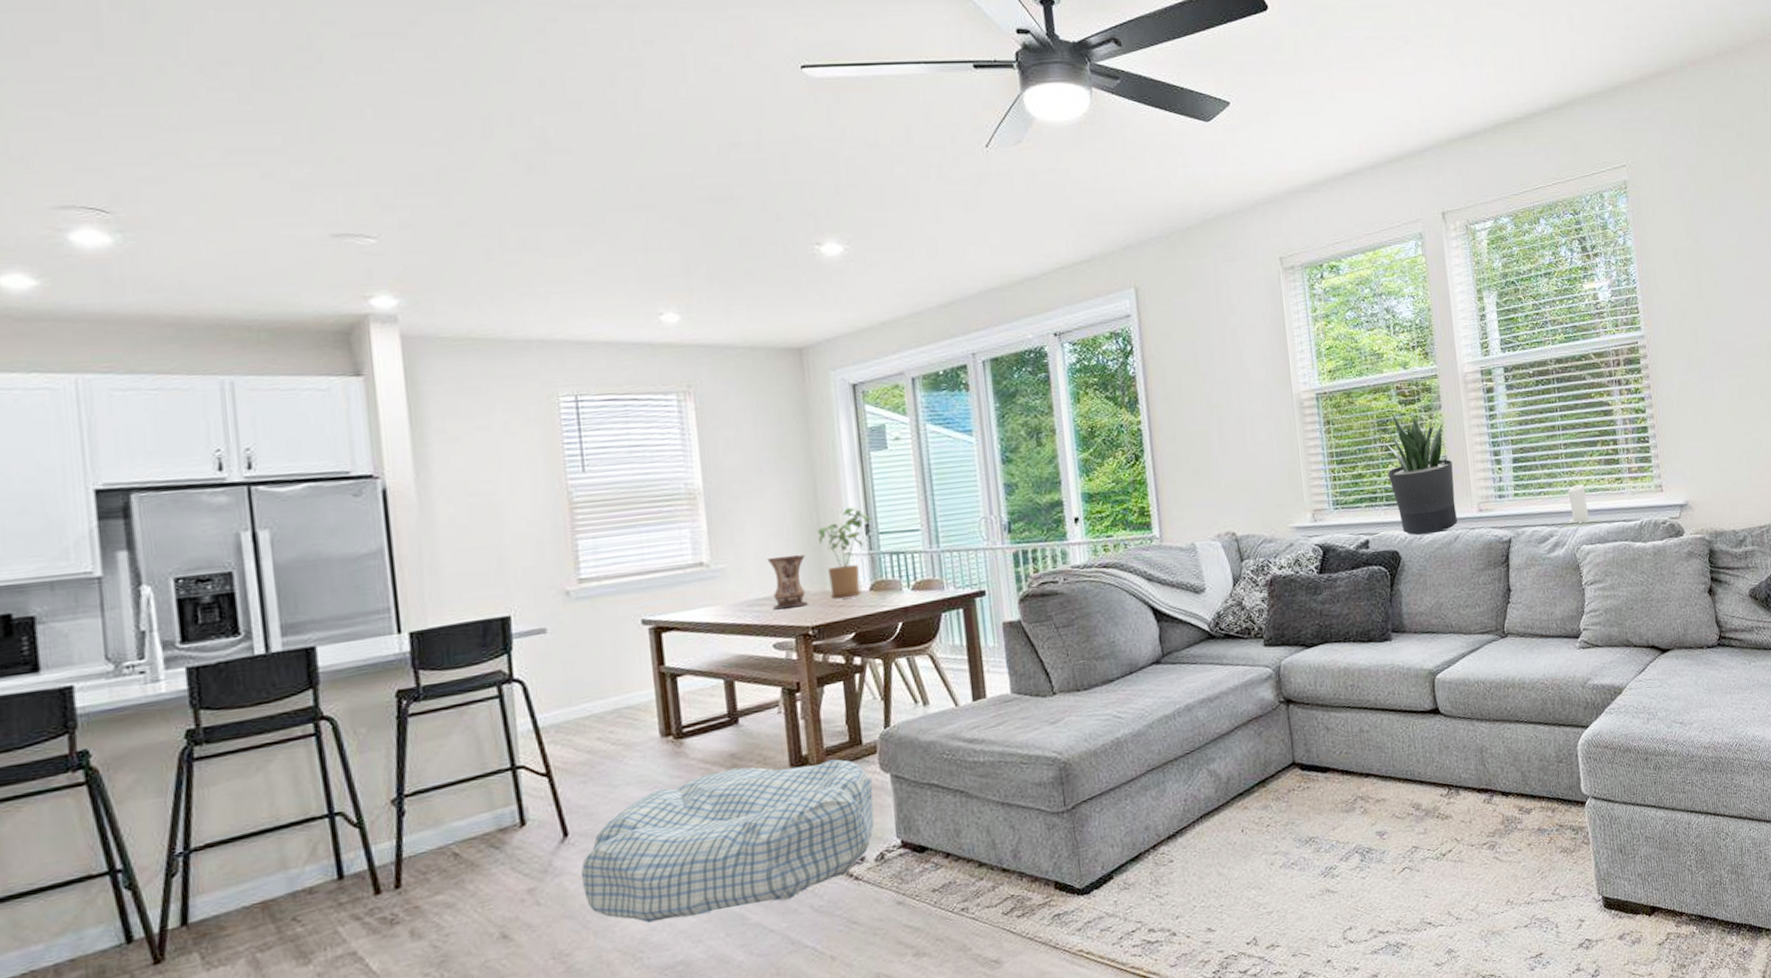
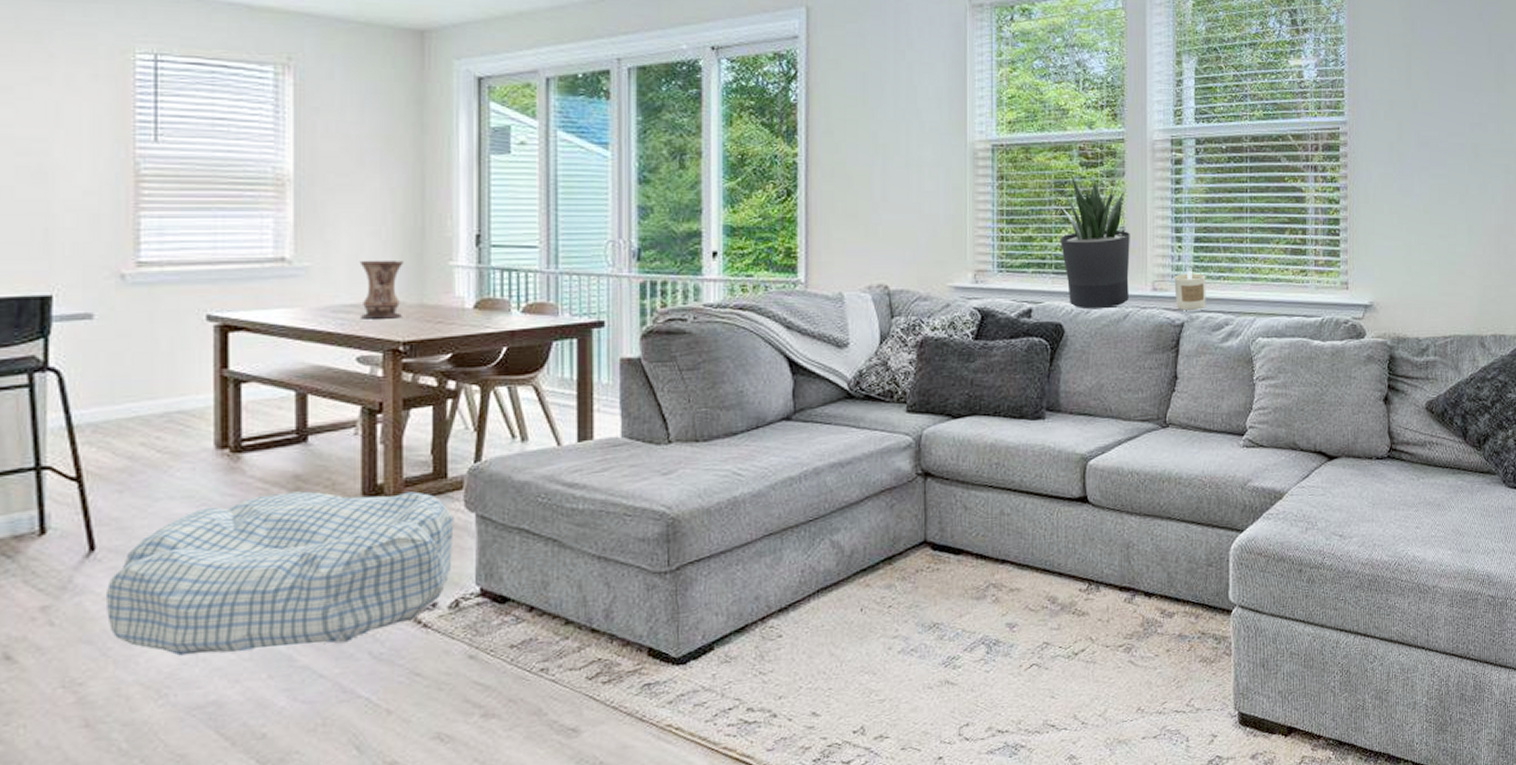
house plant: present [817,507,873,600] -> none [420,214,486,315]
candle: none [1497,489,1530,528] -> present [1174,270,1206,311]
candle: present [1567,484,1589,523] -> none [1246,272,1268,313]

